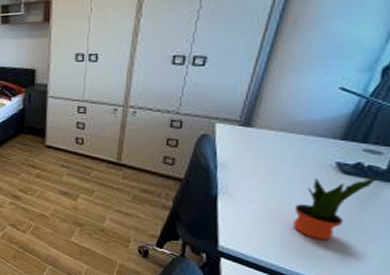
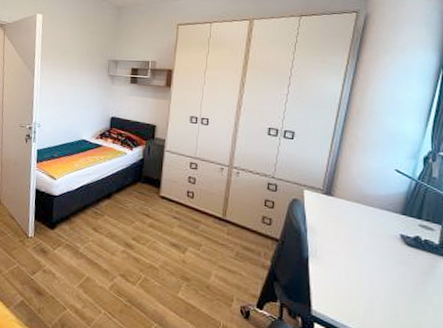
potted plant: present [293,176,379,241] -> none [373,248,434,310]

